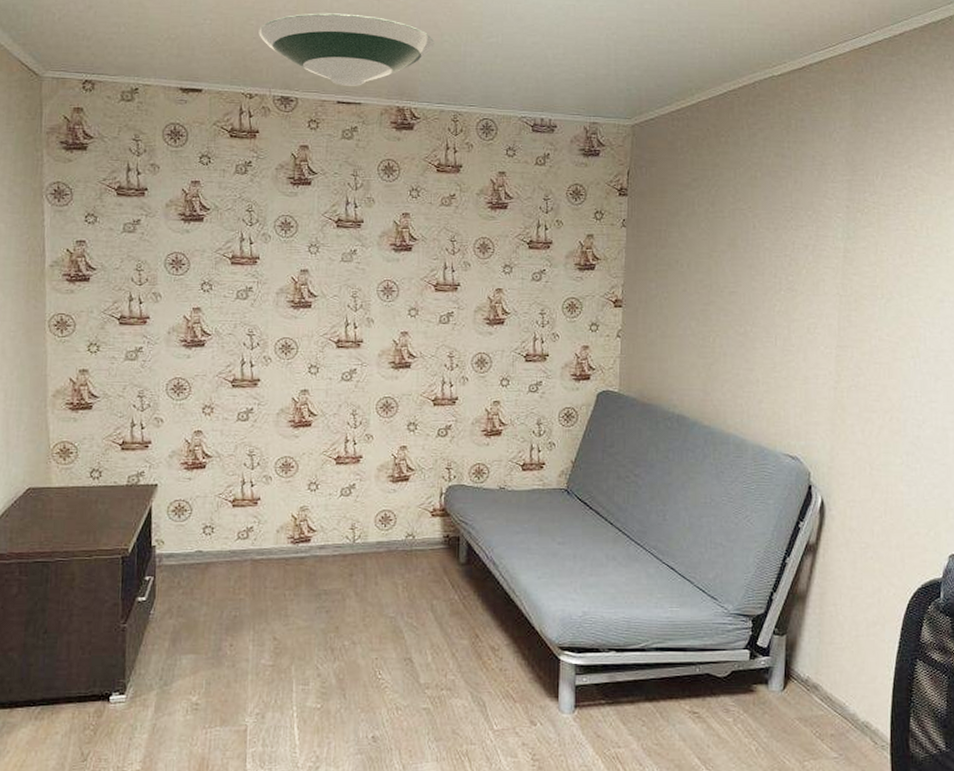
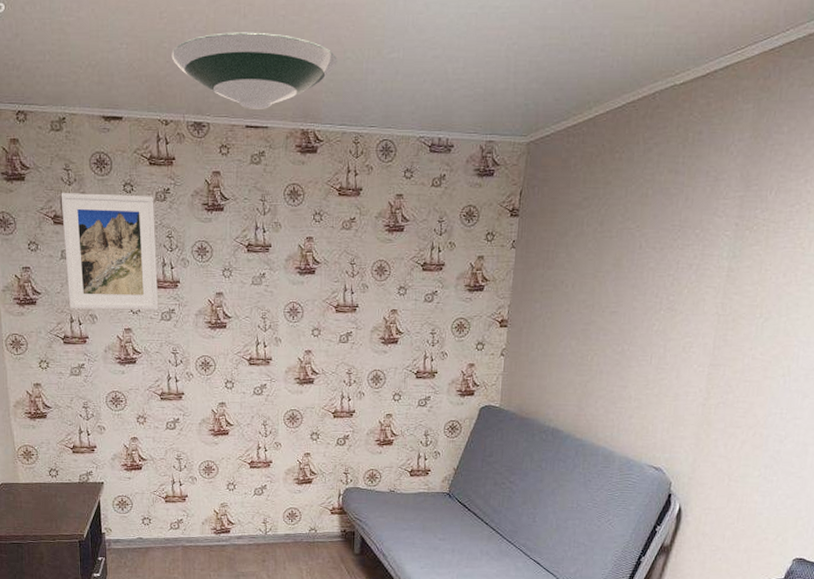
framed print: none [127,162,235,289] -> present [61,192,159,311]

